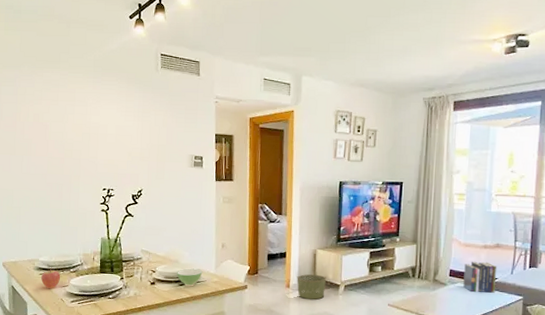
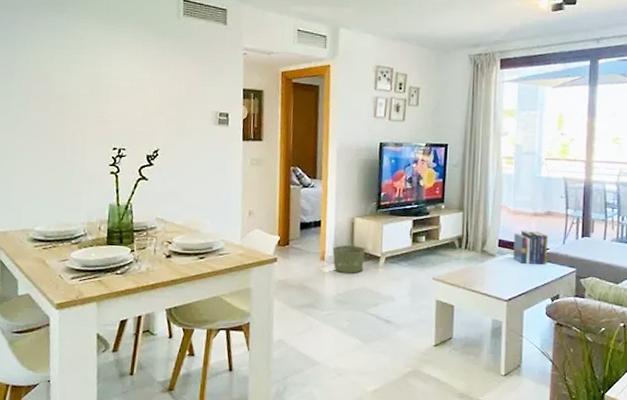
fruit: present [40,267,61,289] -> none [35,238,60,264]
bowl: present [177,268,203,287] -> none [196,239,226,260]

